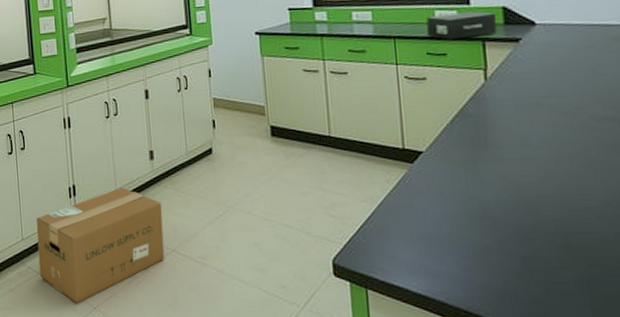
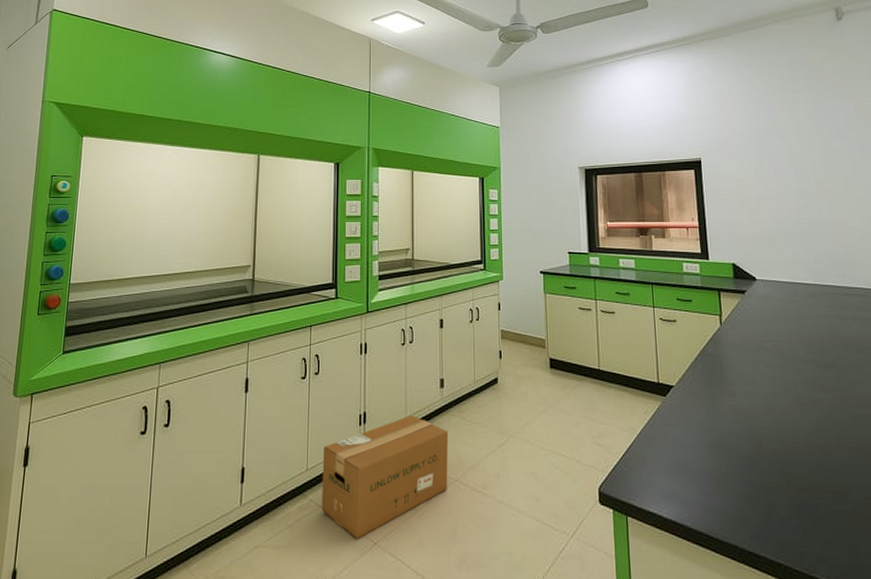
box: present [426,11,497,40] -> none [676,265,728,288]

